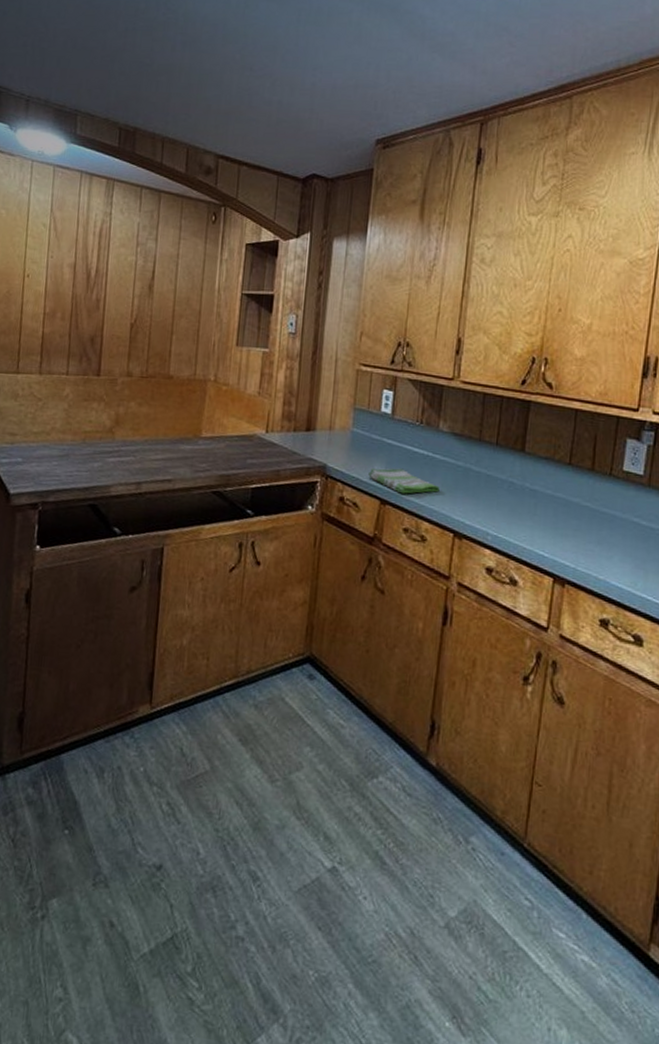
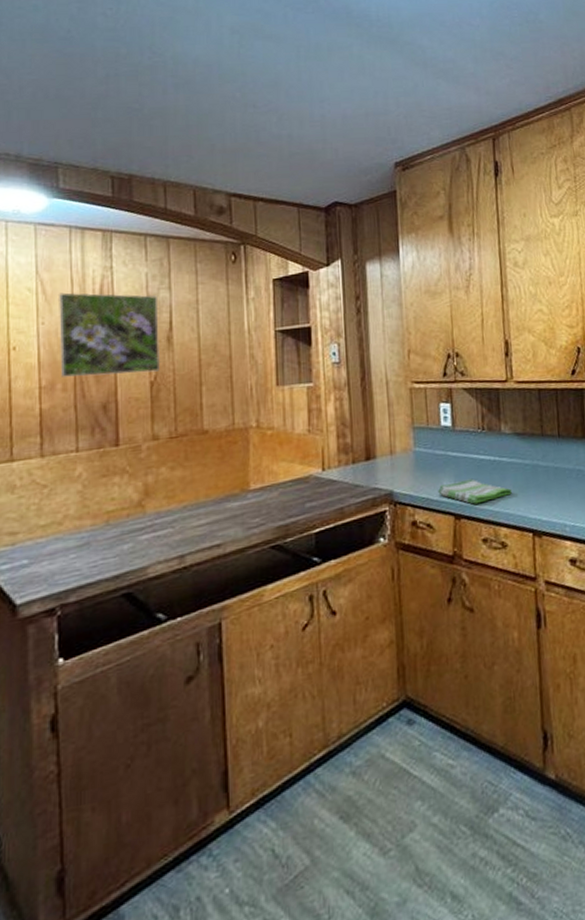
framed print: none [61,231,145,315] -> present [57,292,161,378]

